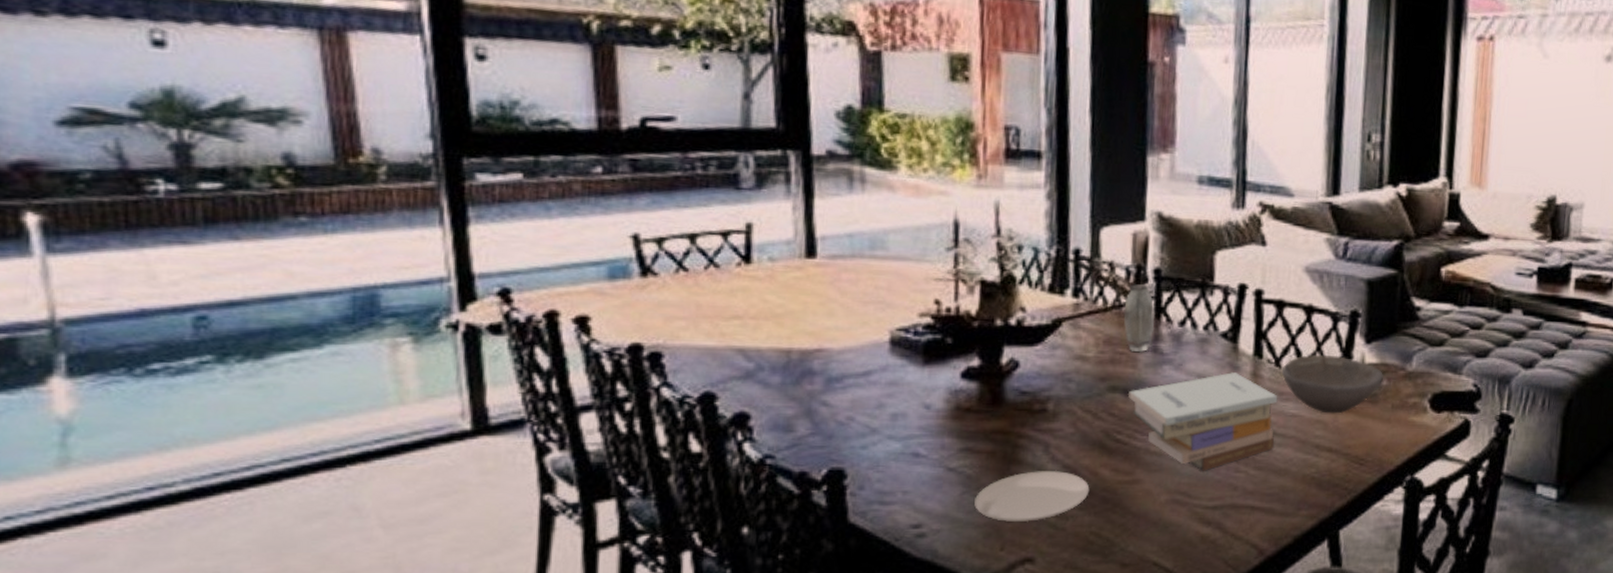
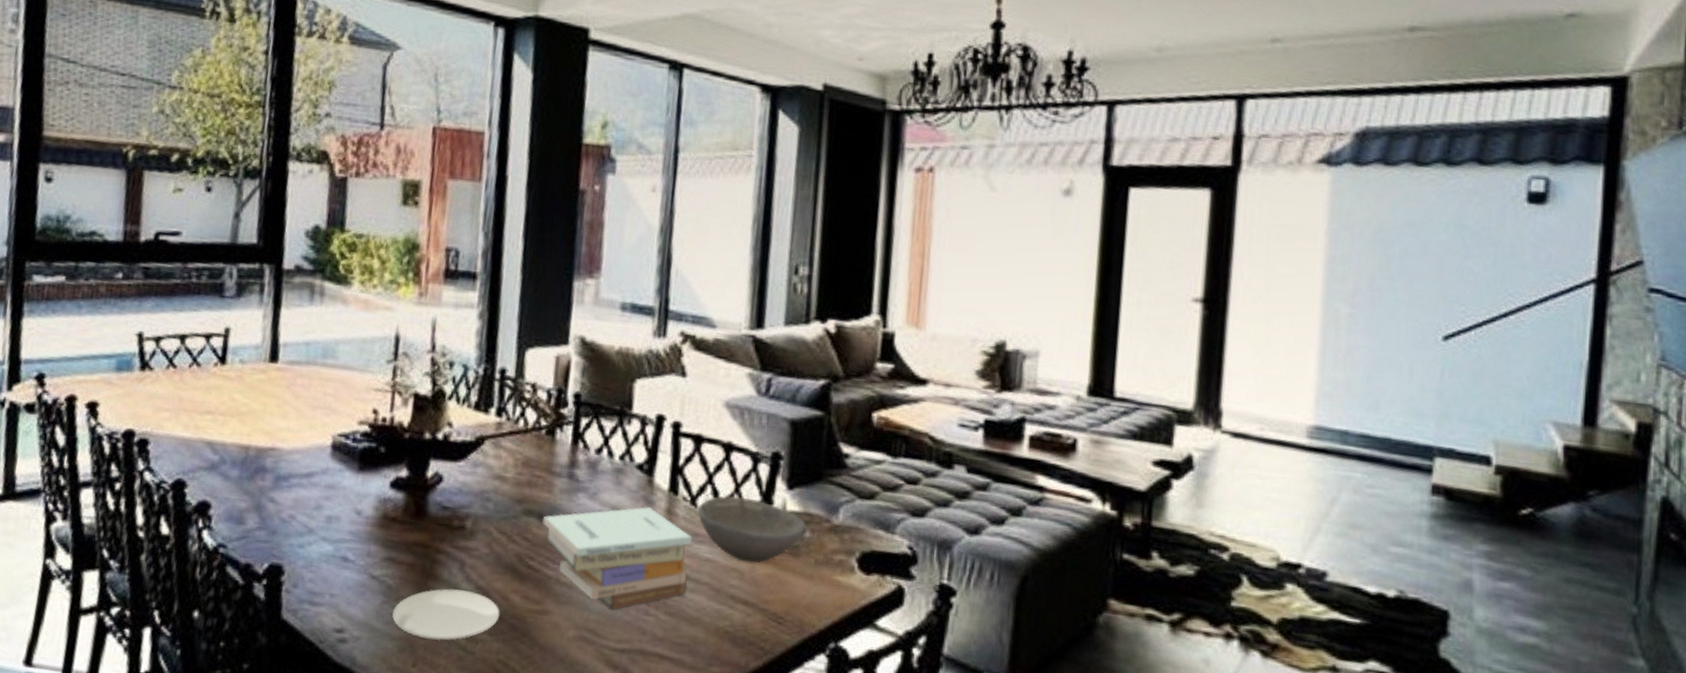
vase: present [1123,284,1155,352] -> none [542,407,573,477]

